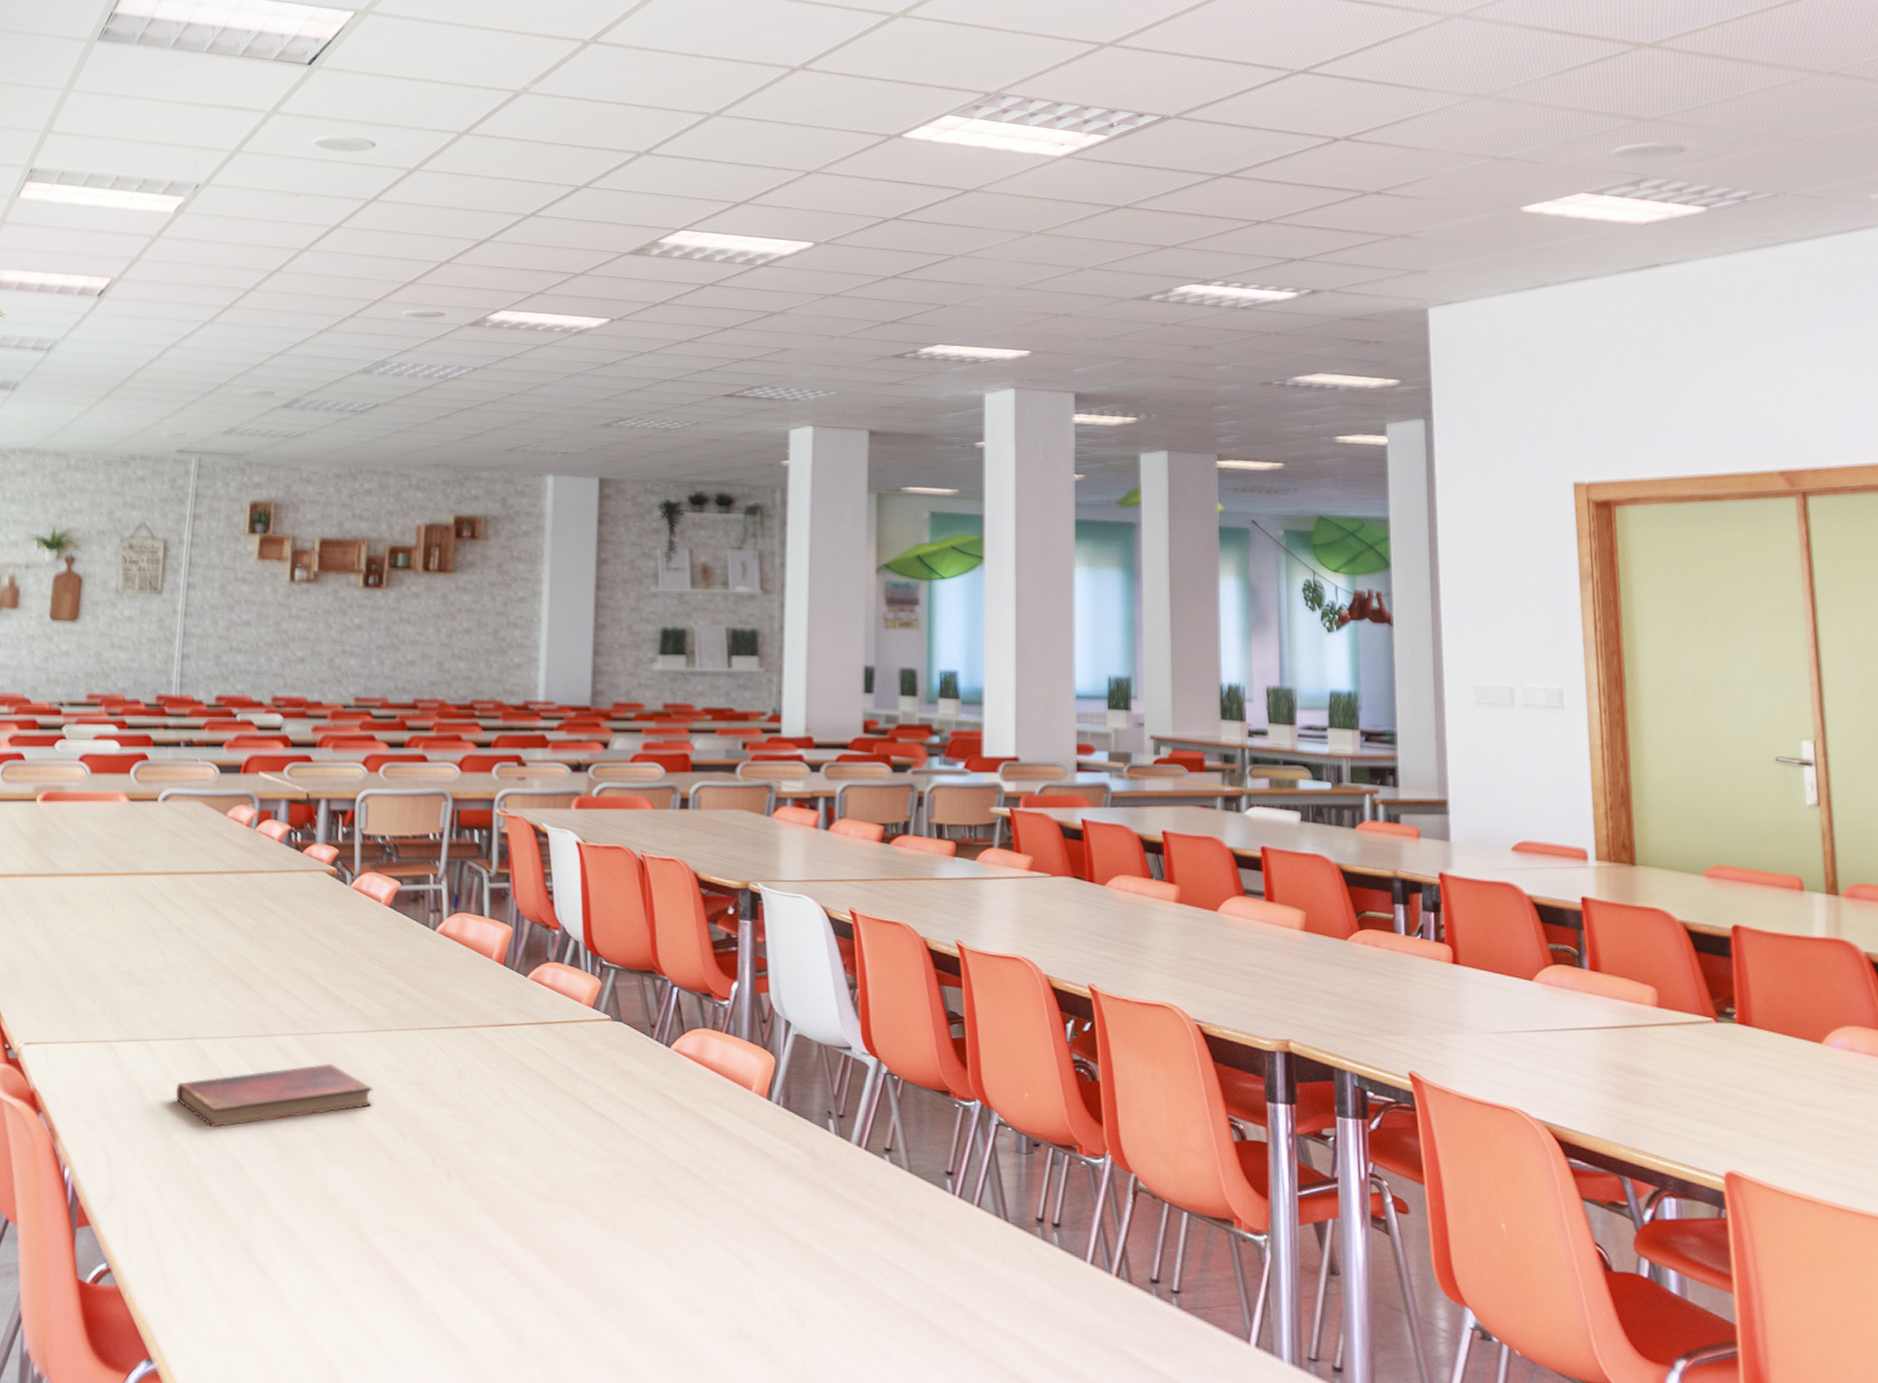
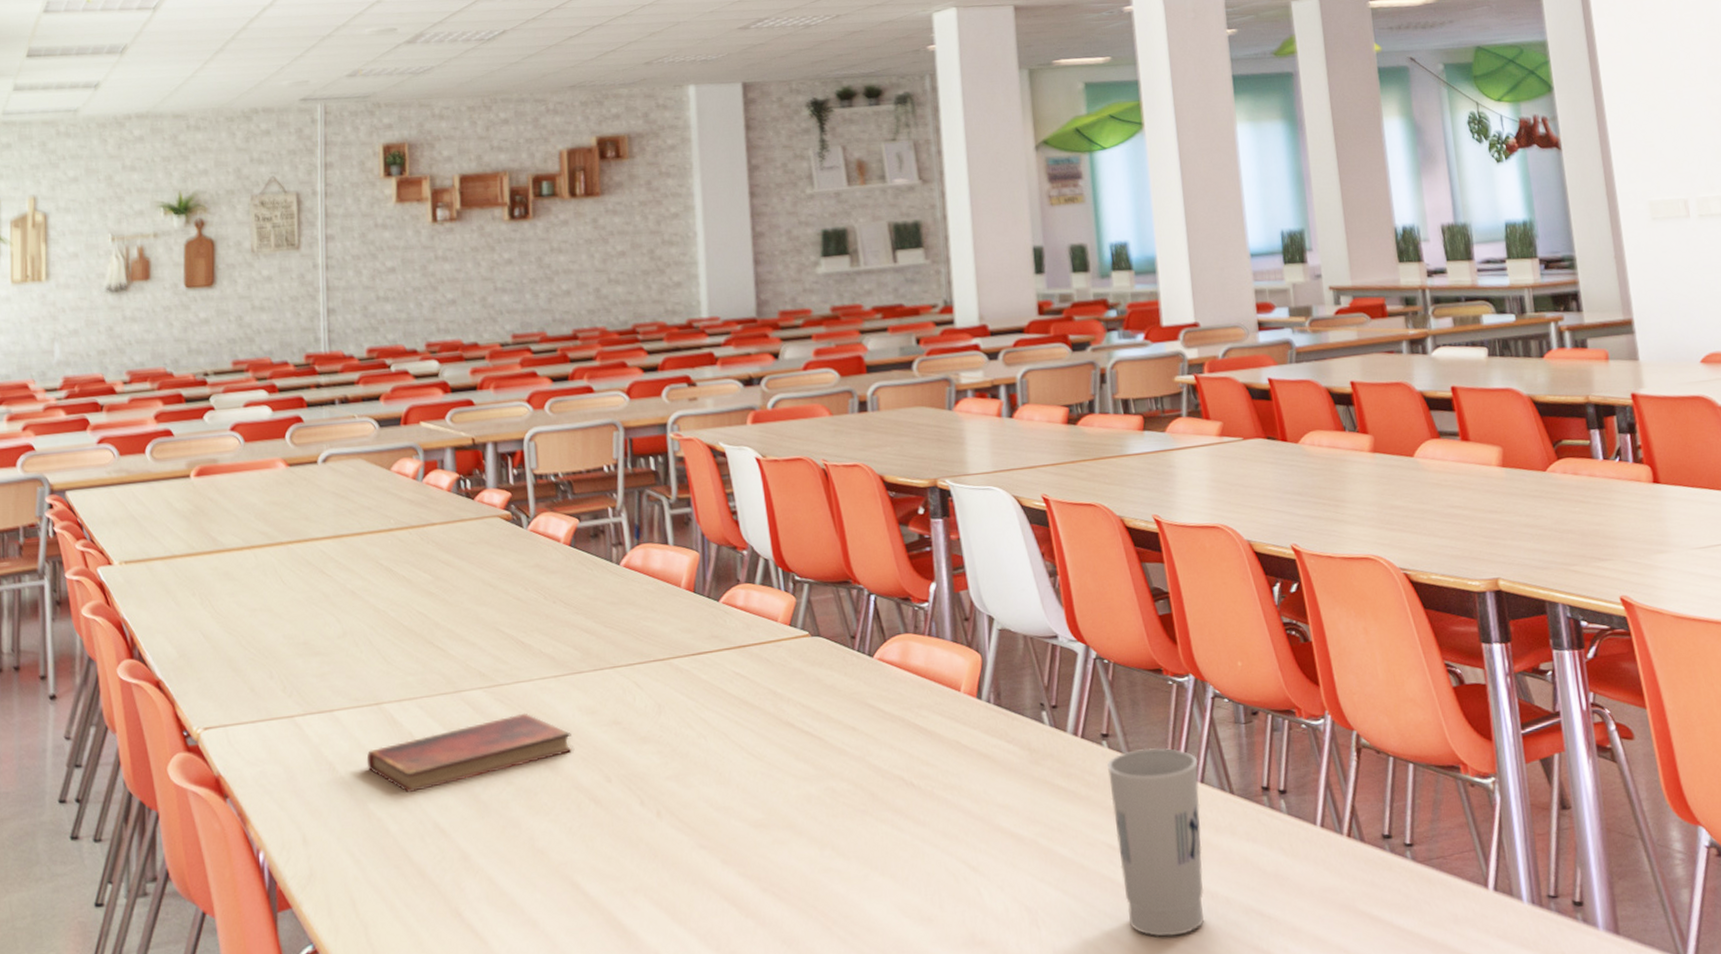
cup: none [887,1166,977,1354] -> present [1106,748,1204,937]

